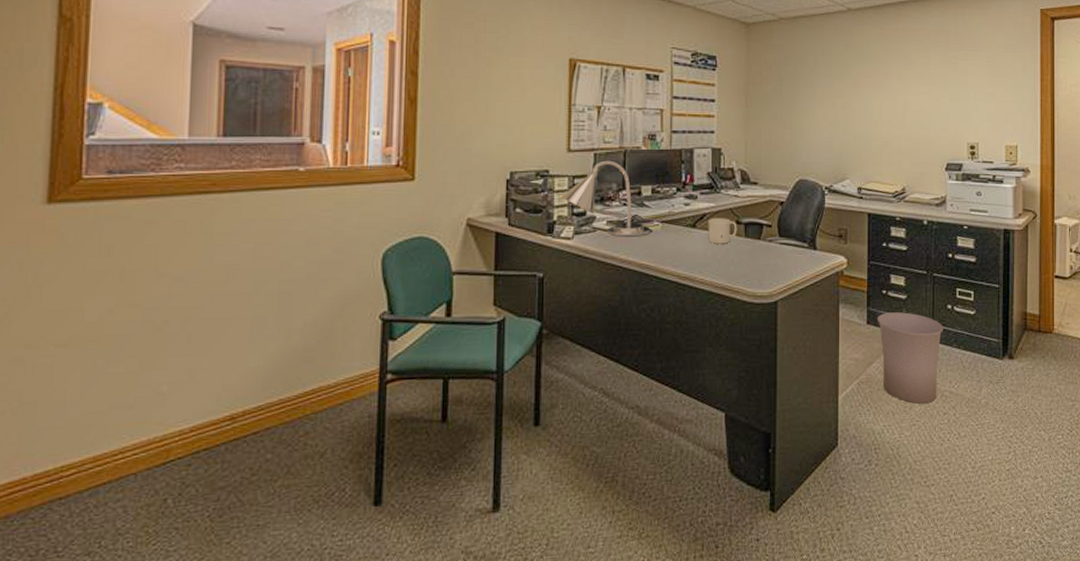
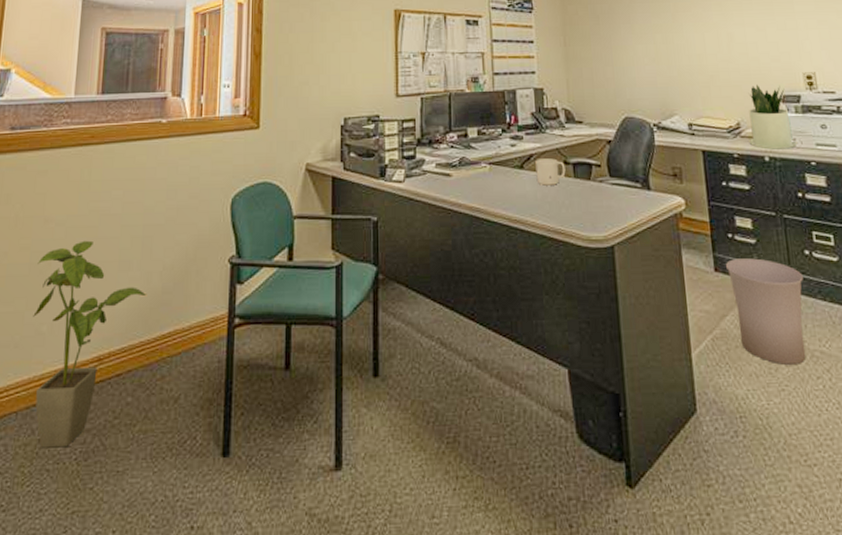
house plant: none [149,296,286,508] -> present [33,240,147,448]
table lamp: present [560,160,652,237] -> none [391,104,480,180]
planter: none [911,152,954,214] -> present [748,84,797,150]

